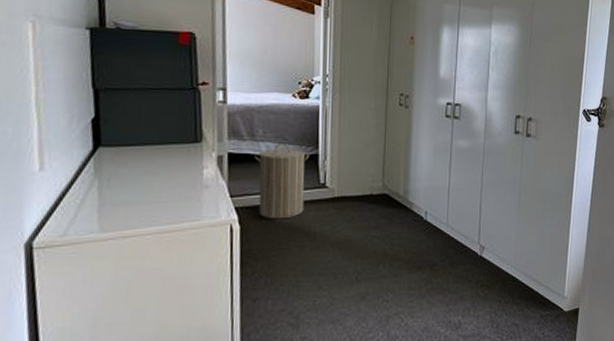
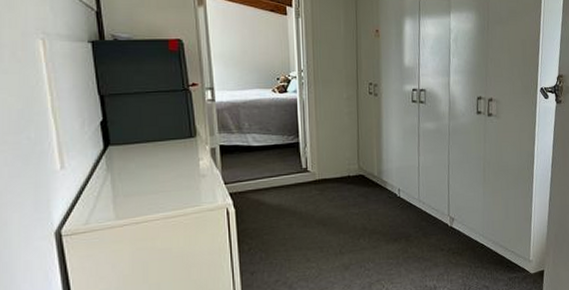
laundry hamper: present [255,142,310,220] -> none [243,133,292,202]

